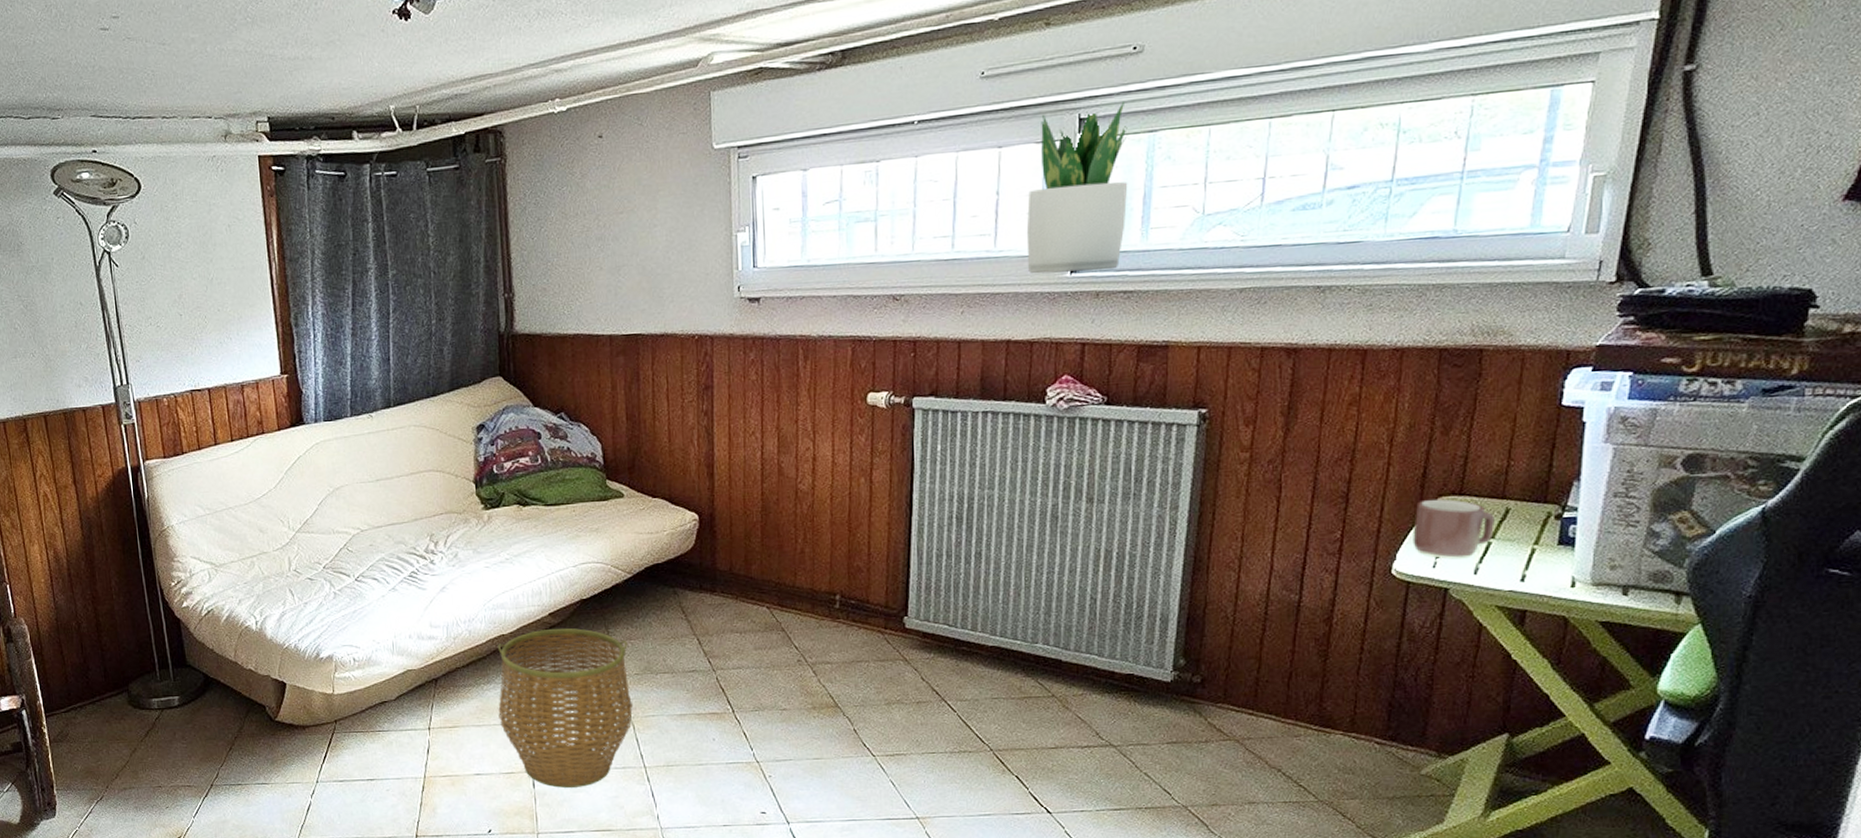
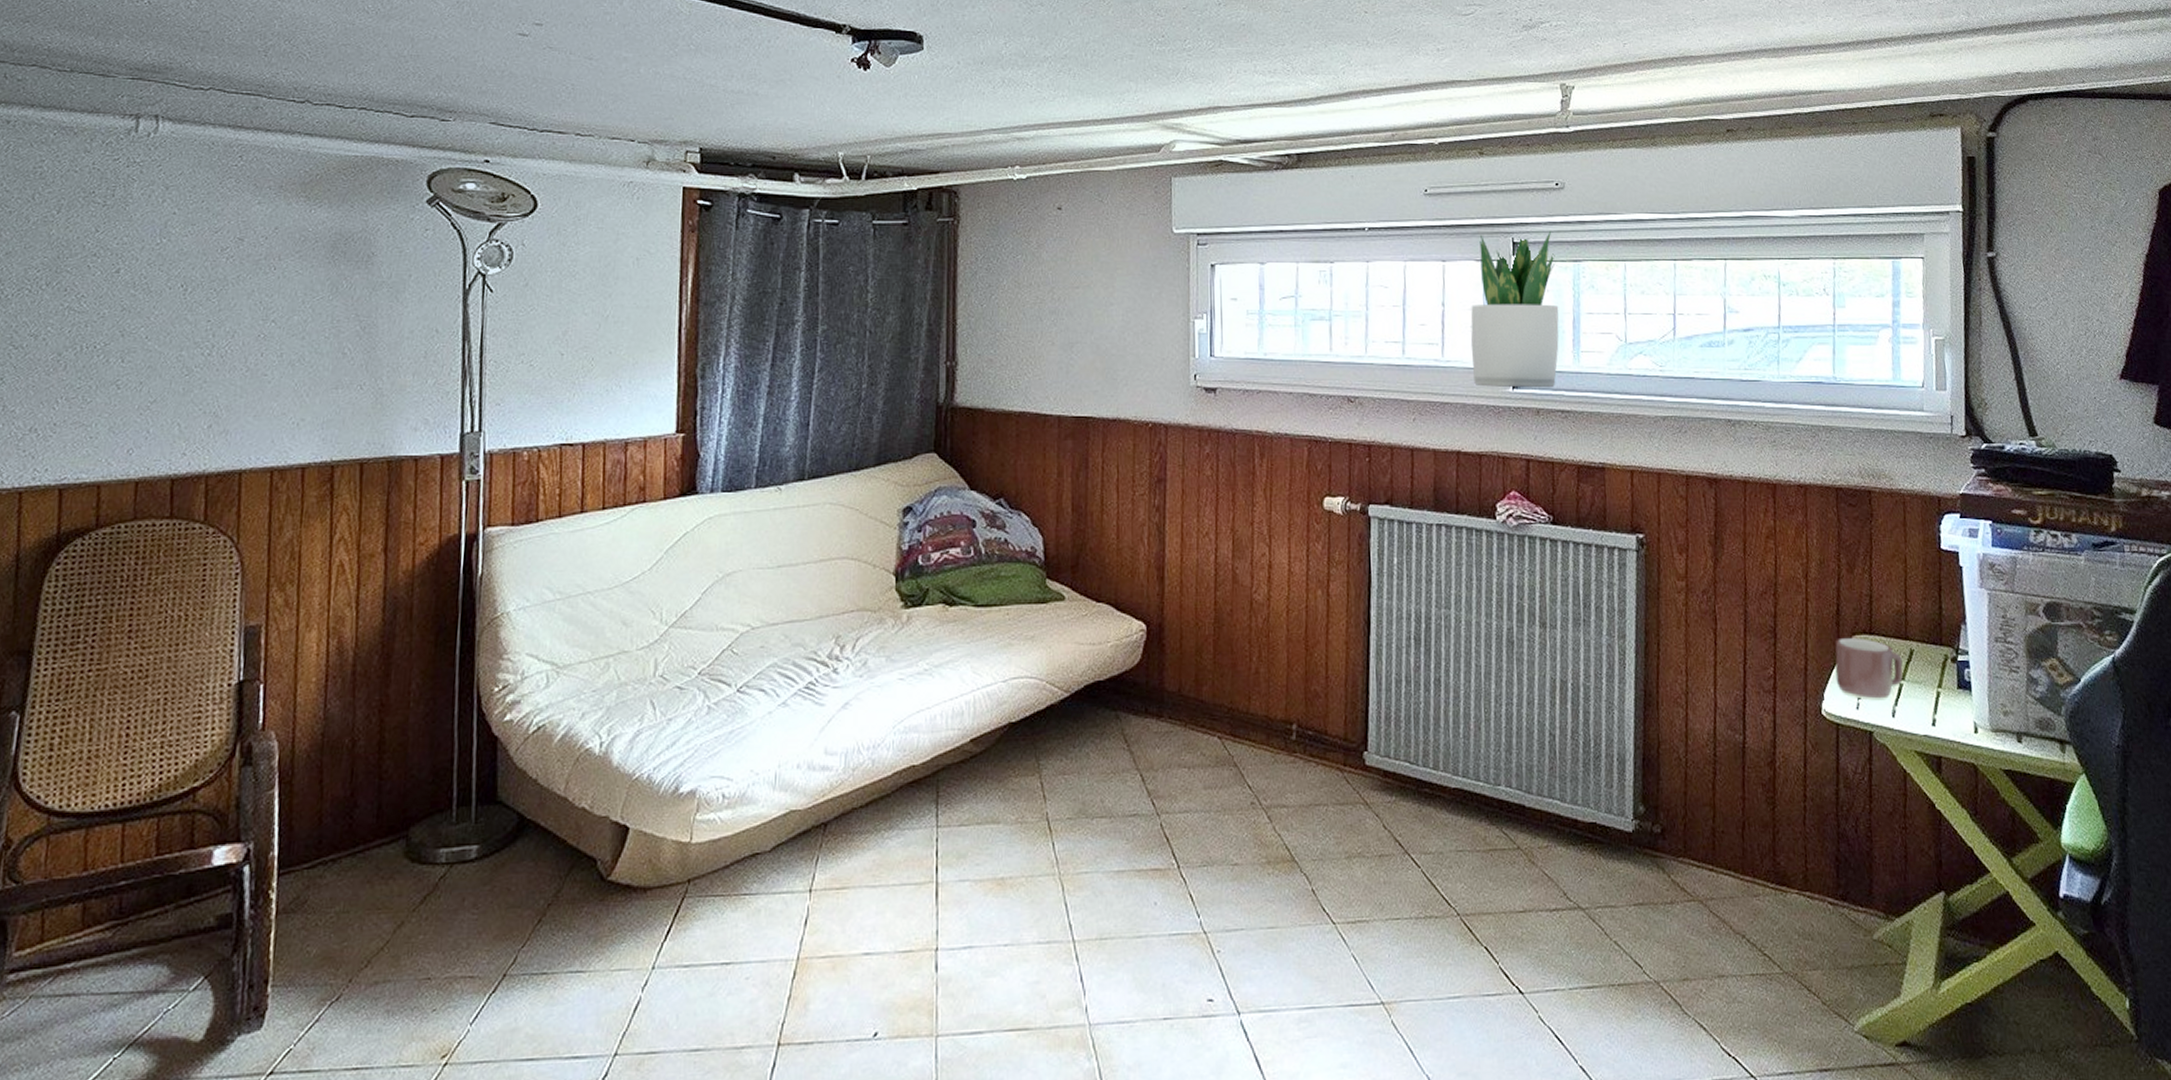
basket: present [498,628,633,788] -> none [900,758,1062,971]

